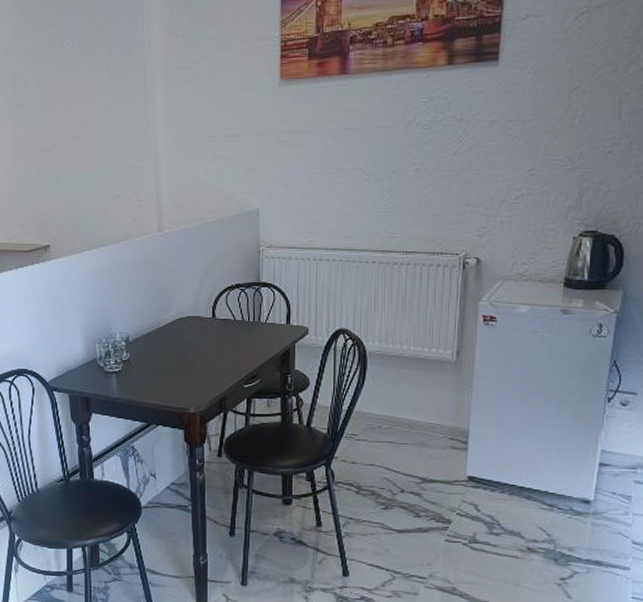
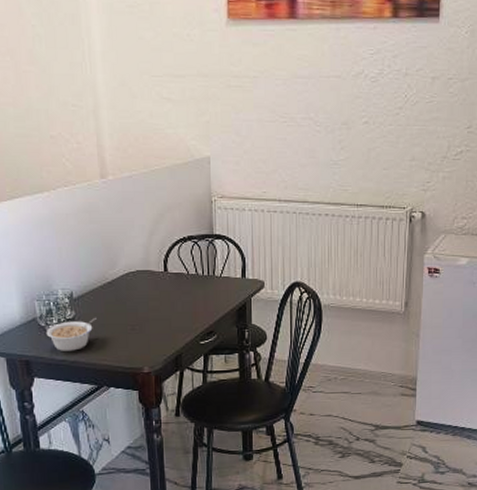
legume: none [104,359,149,390] -> present [46,317,97,351]

